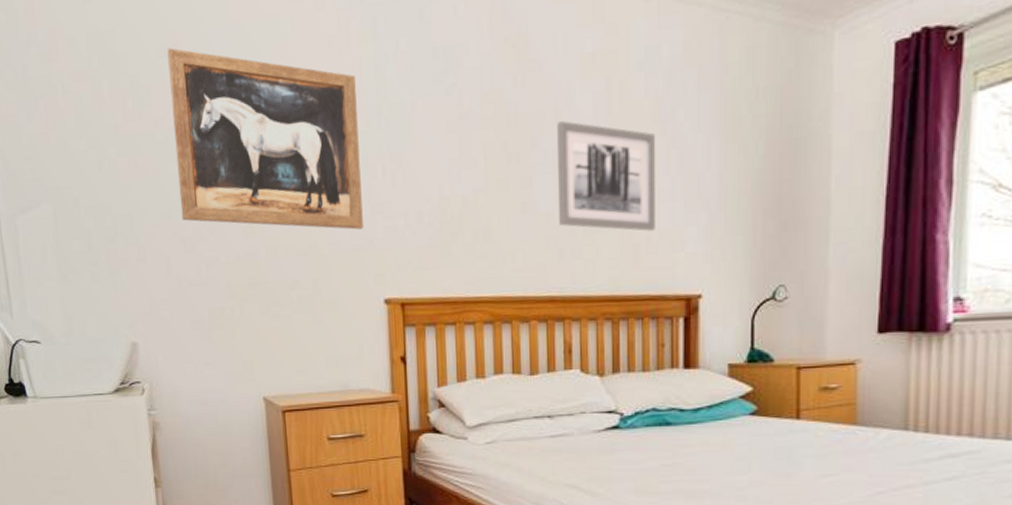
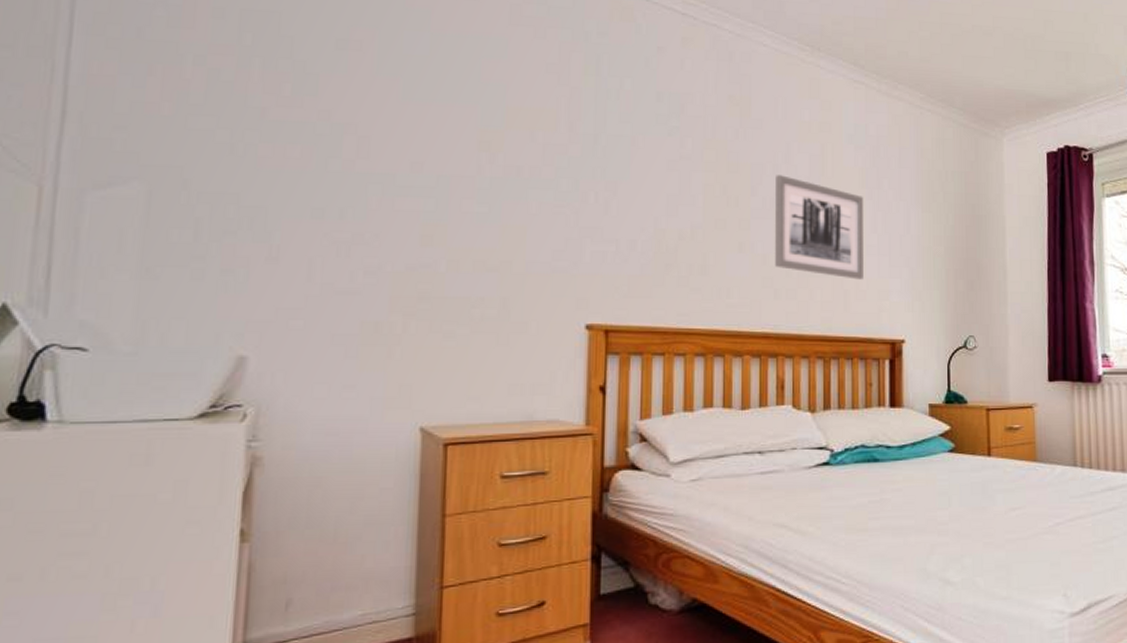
wall art: present [167,48,363,230] -> none [338,42,573,251]

